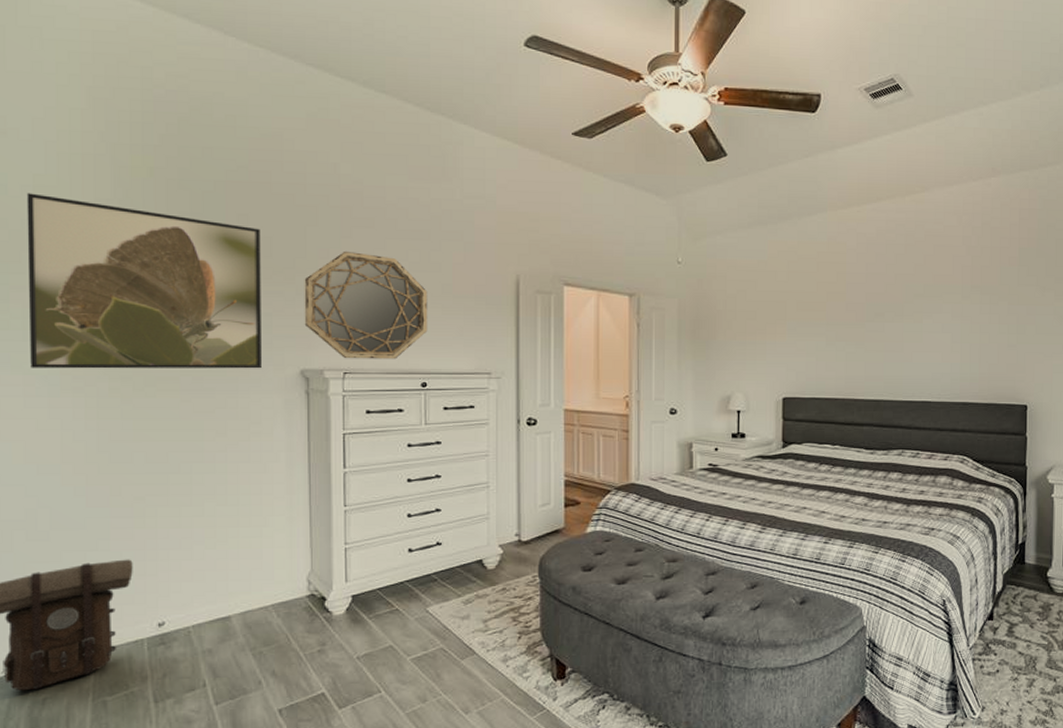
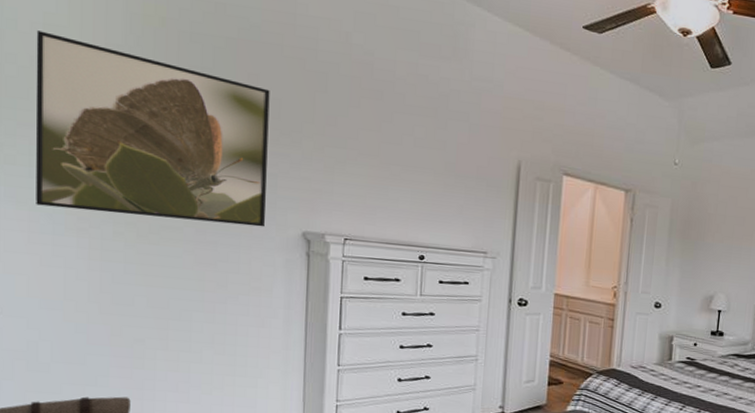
home mirror: present [304,250,428,360] -> none [308,120,431,231]

